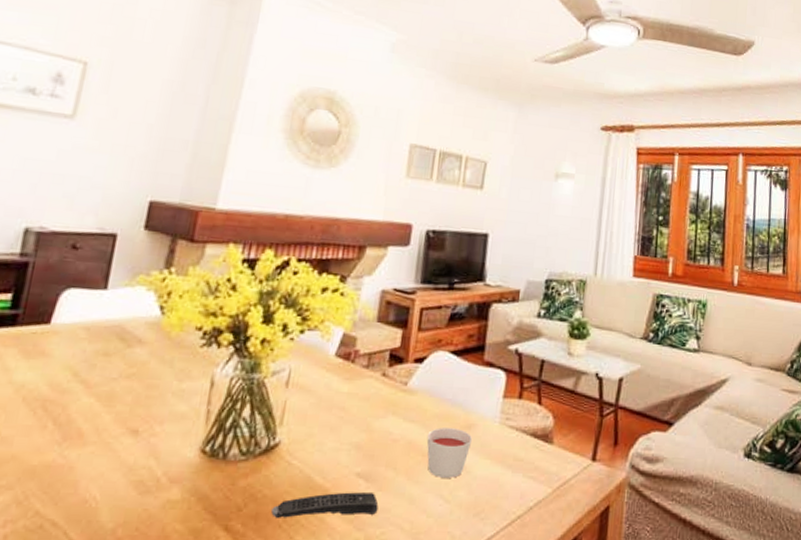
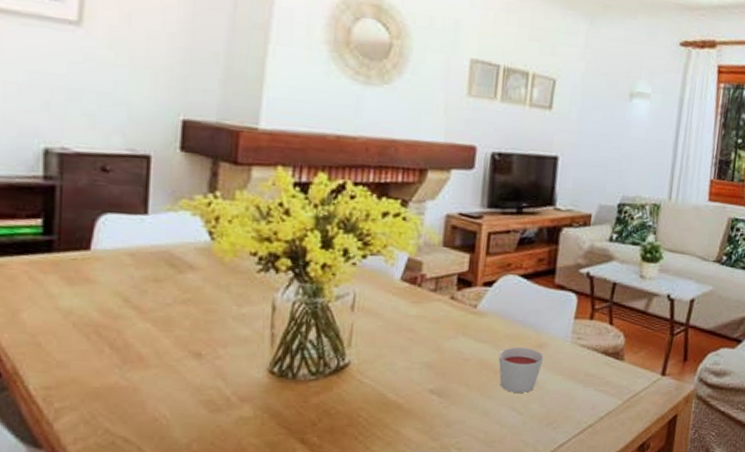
remote control: present [271,492,379,518] -> none [346,407,453,431]

